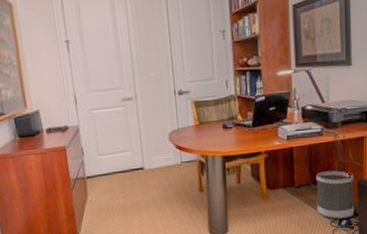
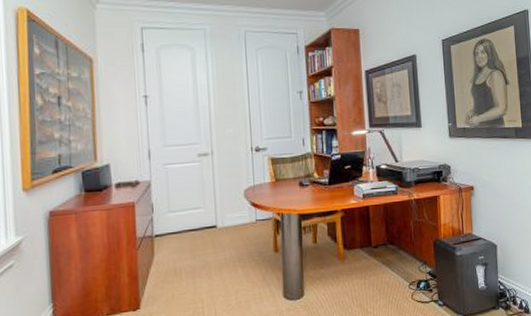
wastebasket: present [315,170,355,219] -> none [392,230,433,282]

